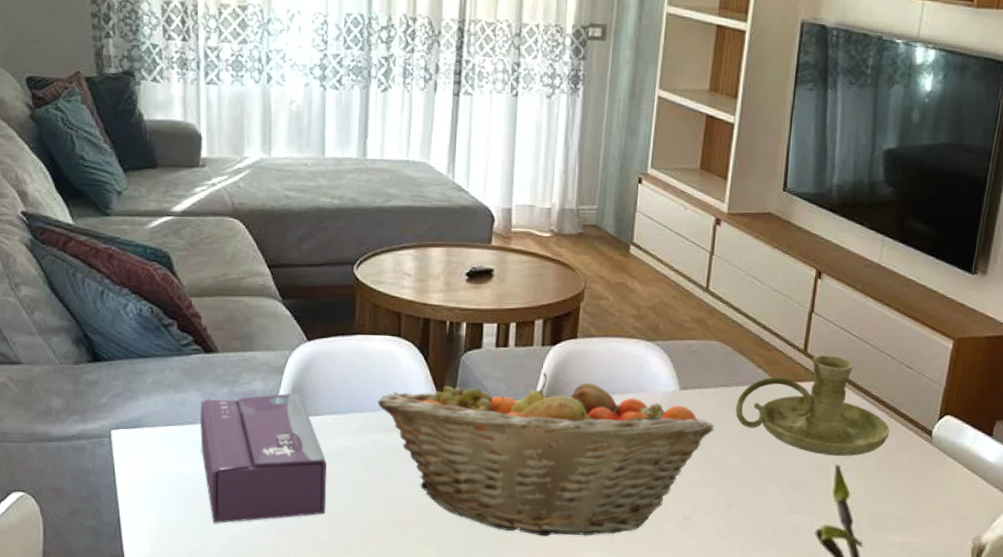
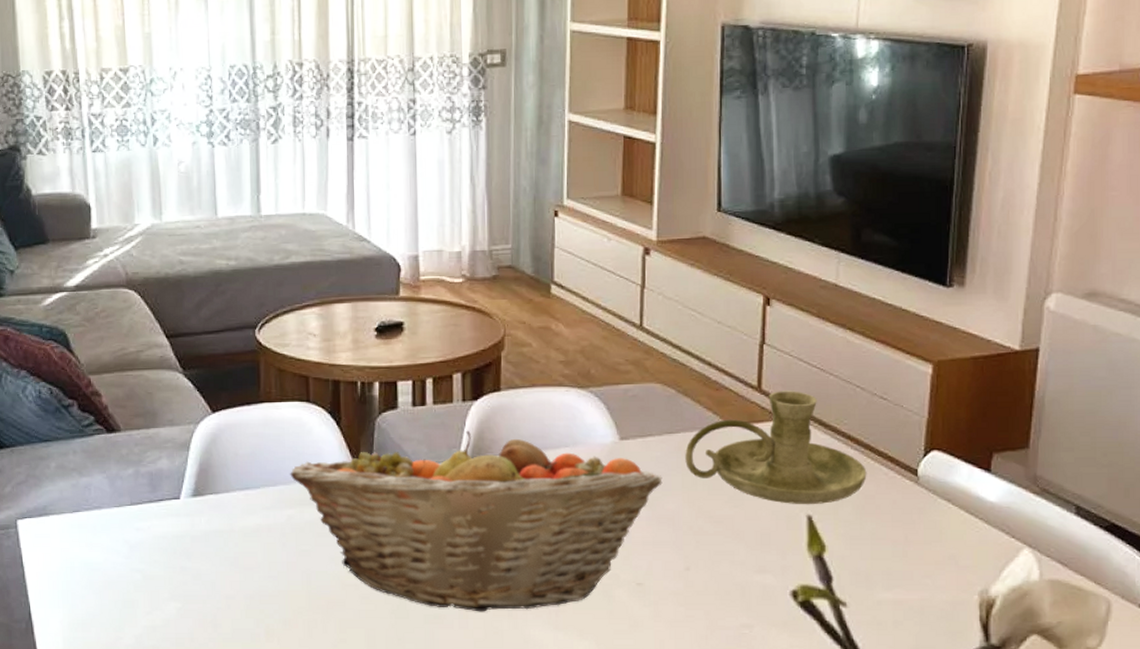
tissue box: present [200,393,327,524] -> none [106,469,243,615]

